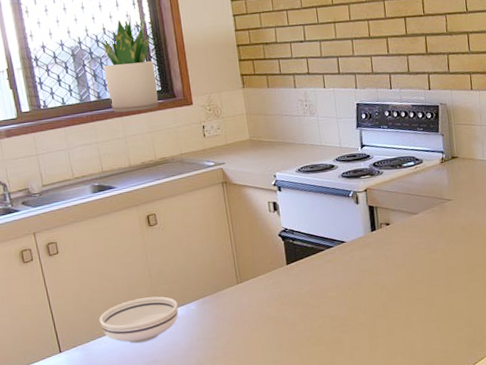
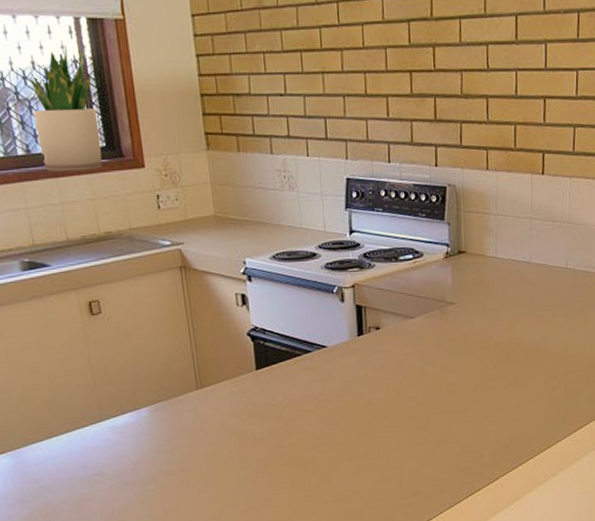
bowl: present [99,296,179,343] -> none [32,399,127,452]

